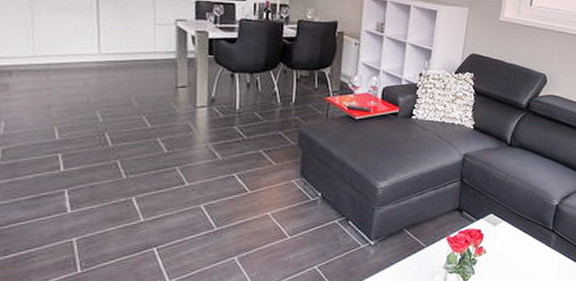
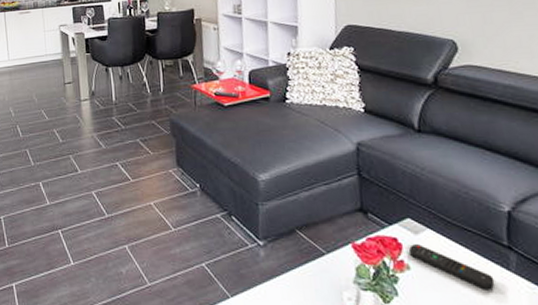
remote control: none [487,233,540,263] -> present [408,244,495,291]

